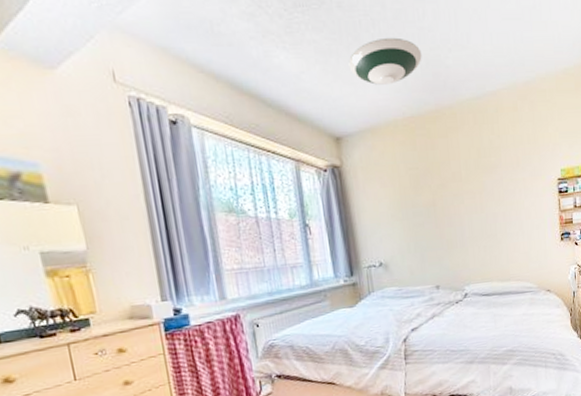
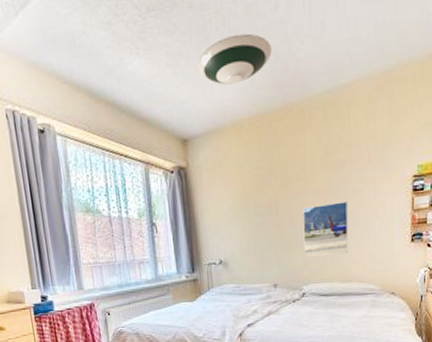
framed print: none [460,202,506,257] -> present [302,201,349,257]

